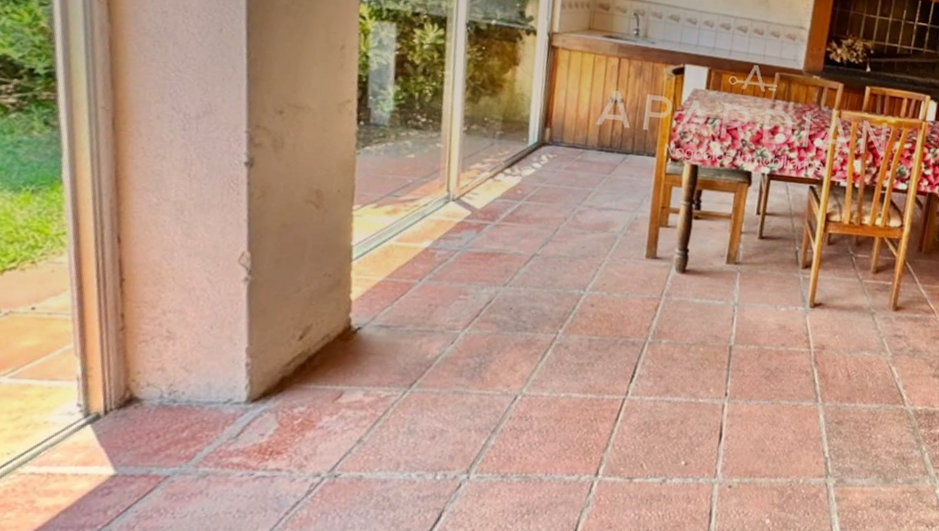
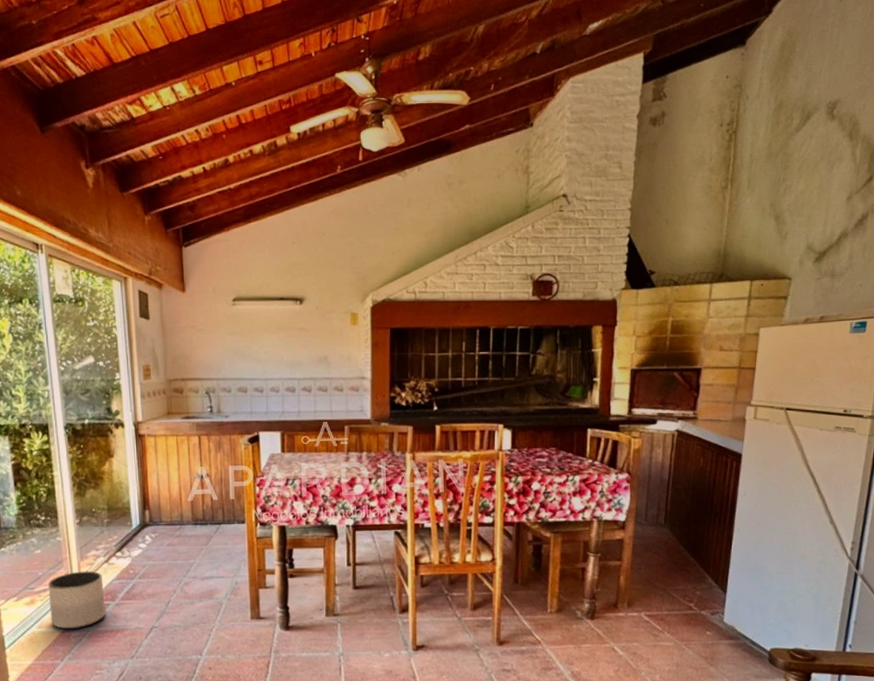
planter: none [414,184,485,248] -> present [48,571,105,630]

